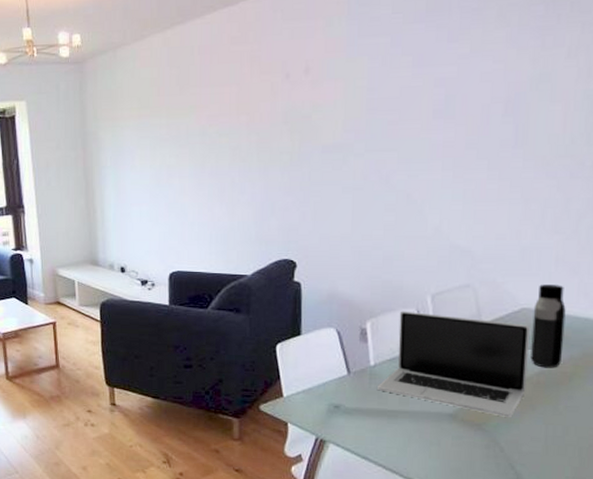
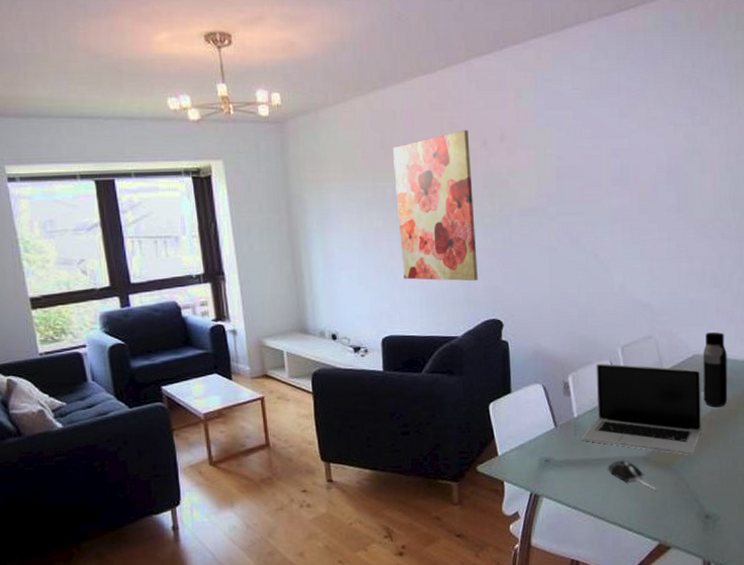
wall art: none [189,63,272,220] -> present [393,130,478,281]
computer mouse: none [406,414,463,451] -> present [608,460,657,491]

